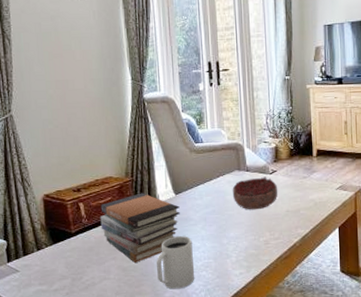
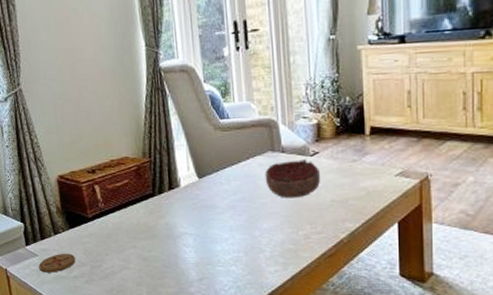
coaster: none [20,268,57,288] -> present [39,254,75,273]
book stack: present [100,193,180,262] -> none [117,175,205,252]
mug: present [156,236,194,289] -> none [179,226,222,284]

